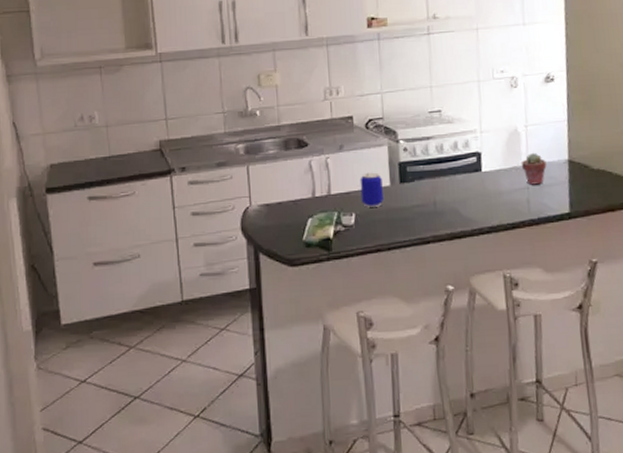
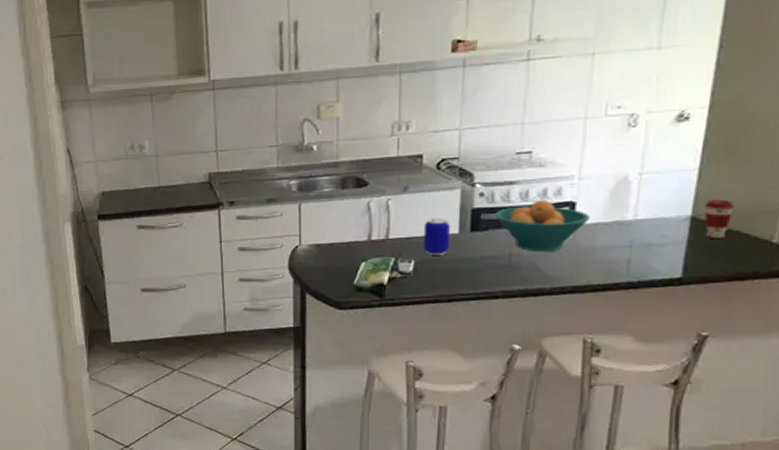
fruit bowl: none [418,152,494,199] -> present [494,200,591,252]
potted succulent: present [521,152,547,185] -> none [626,205,661,243]
coffee cup: none [577,144,597,177] -> present [704,199,734,238]

